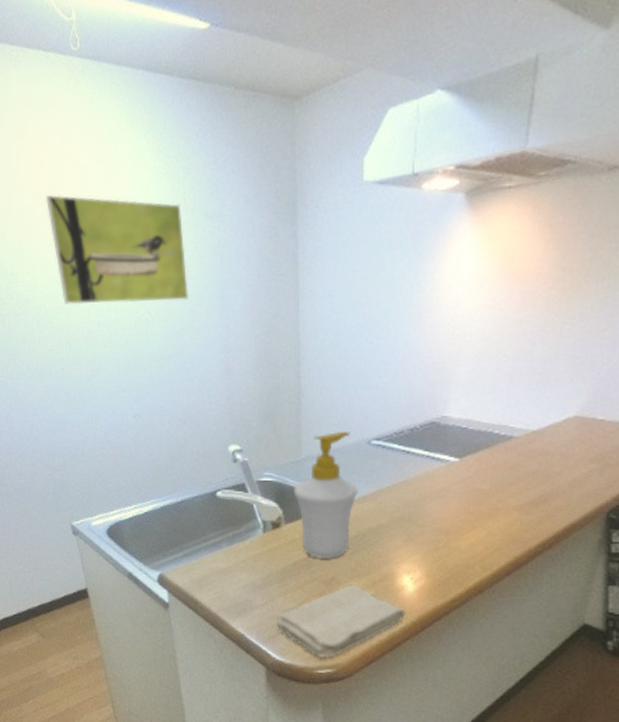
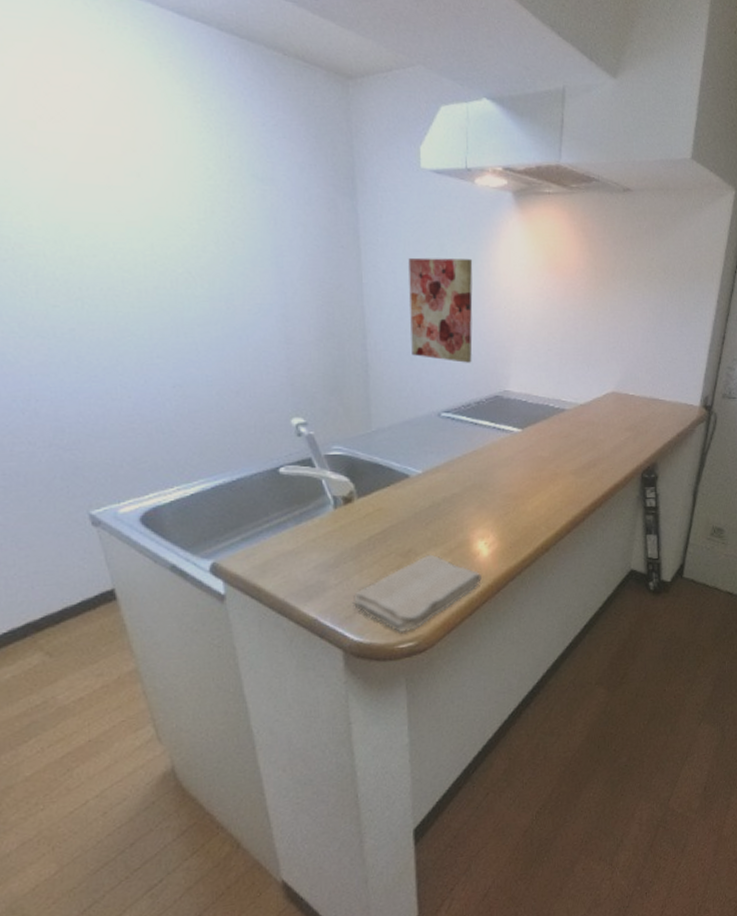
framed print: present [46,195,190,305] -> none [44,126,239,262]
soap bottle: present [293,431,358,559] -> none [365,403,431,531]
wall art: none [344,274,415,387] -> present [408,257,473,363]

